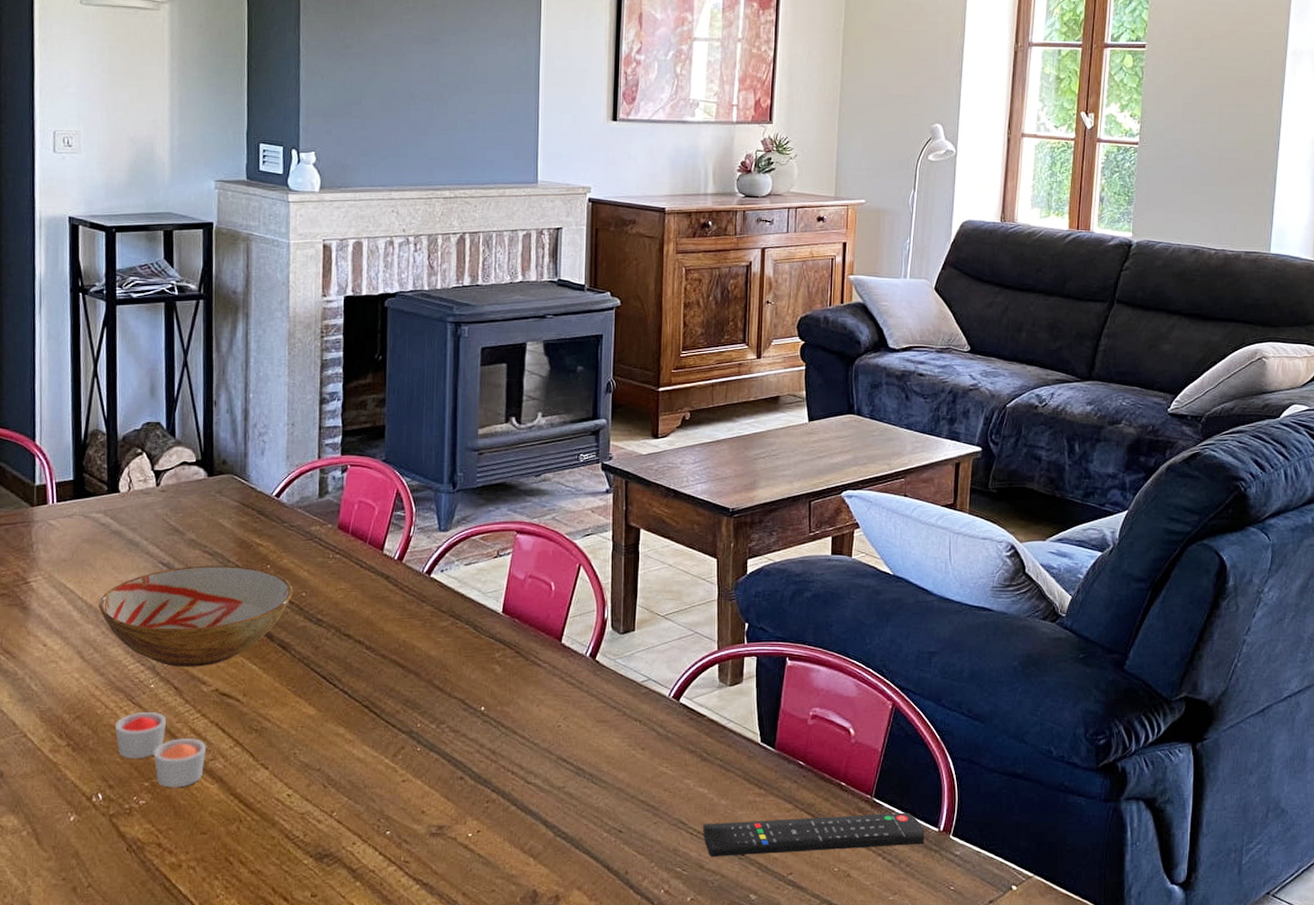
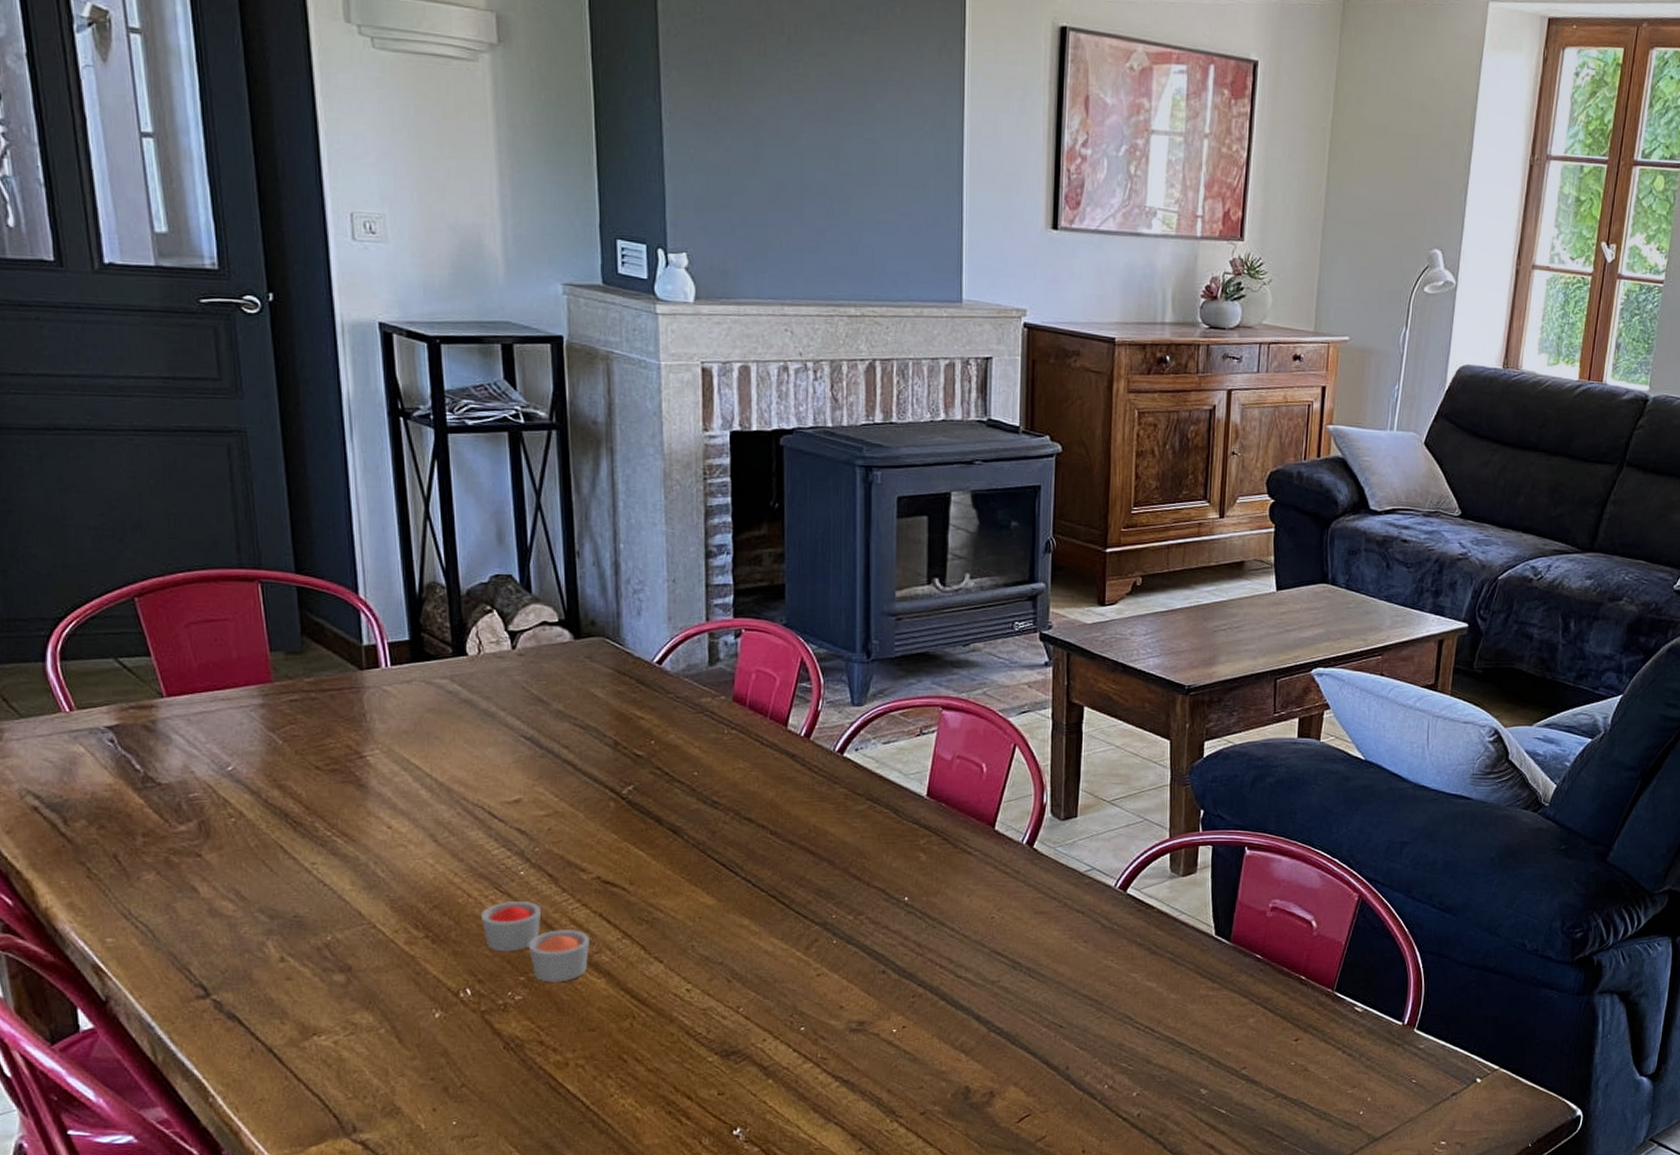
bowl: present [99,565,294,667] -> none [451,740,683,853]
remote control: present [703,812,925,858] -> none [1151,1006,1388,1052]

